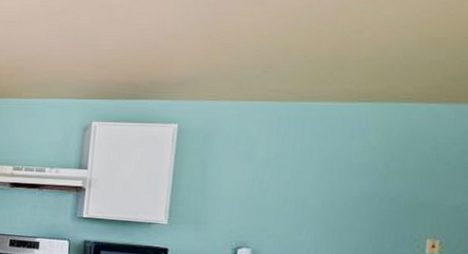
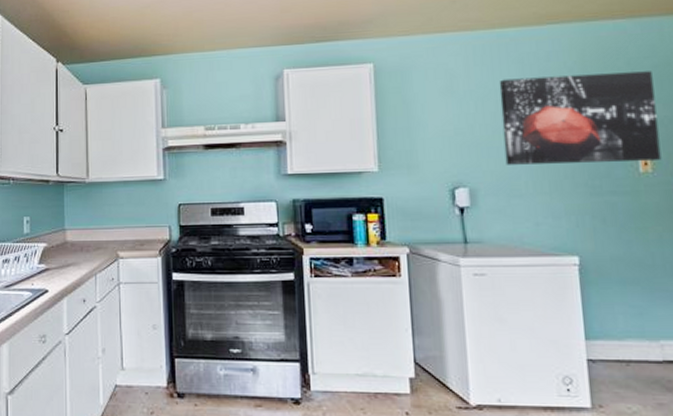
wall art: none [291,151,458,244] -> present [499,71,662,165]

